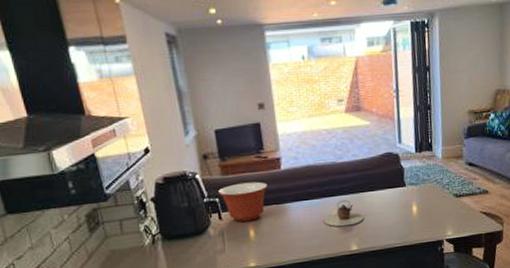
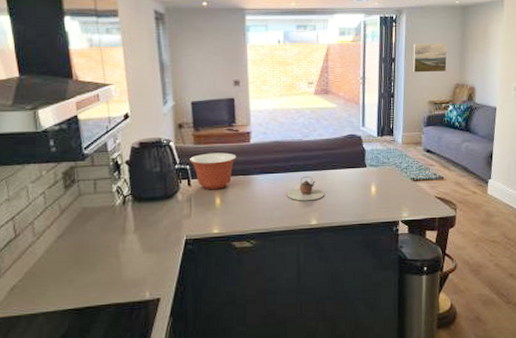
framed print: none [448,45,486,81] -> present [413,43,448,73]

